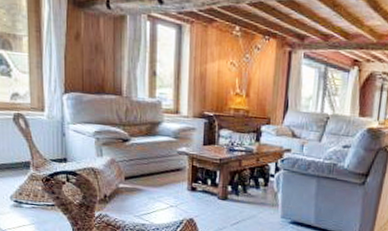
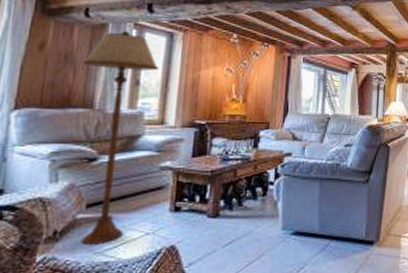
floor lamp: none [109,23,171,210] -> present [82,31,159,245]

